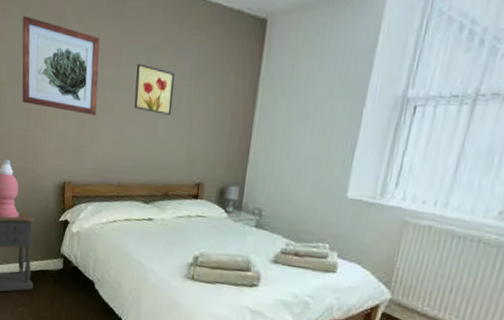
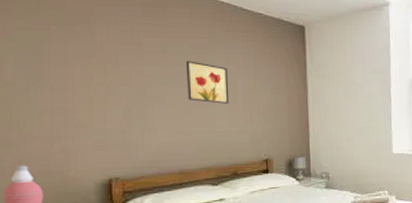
wall art: present [22,15,100,115] -> none [34,16,144,109]

